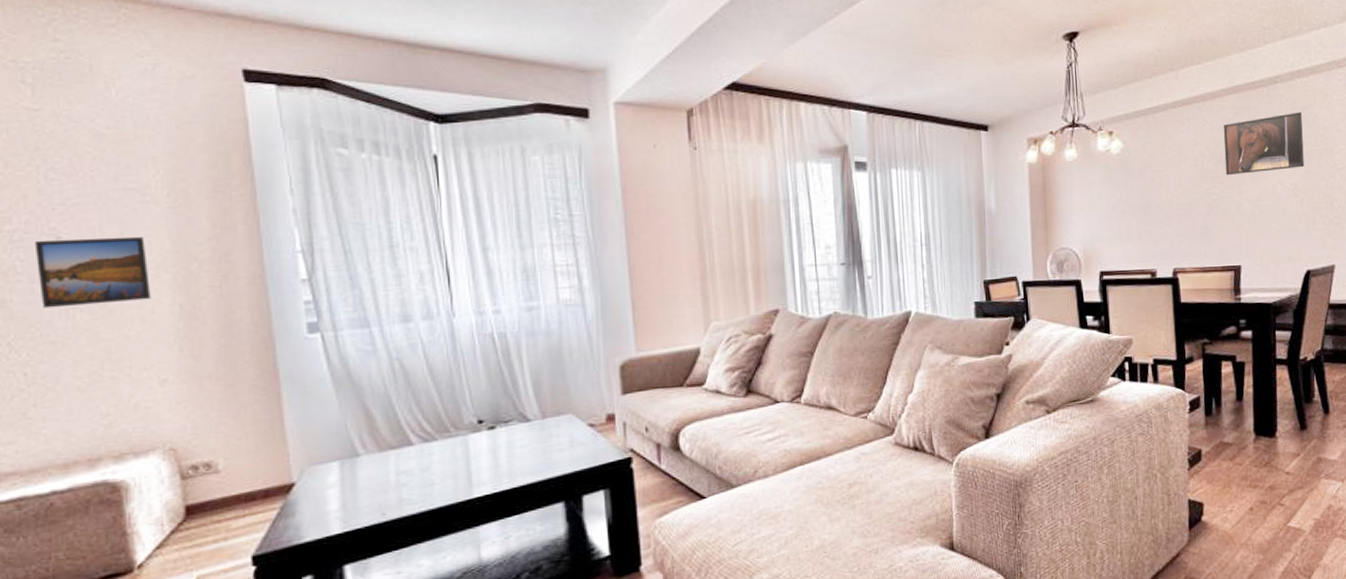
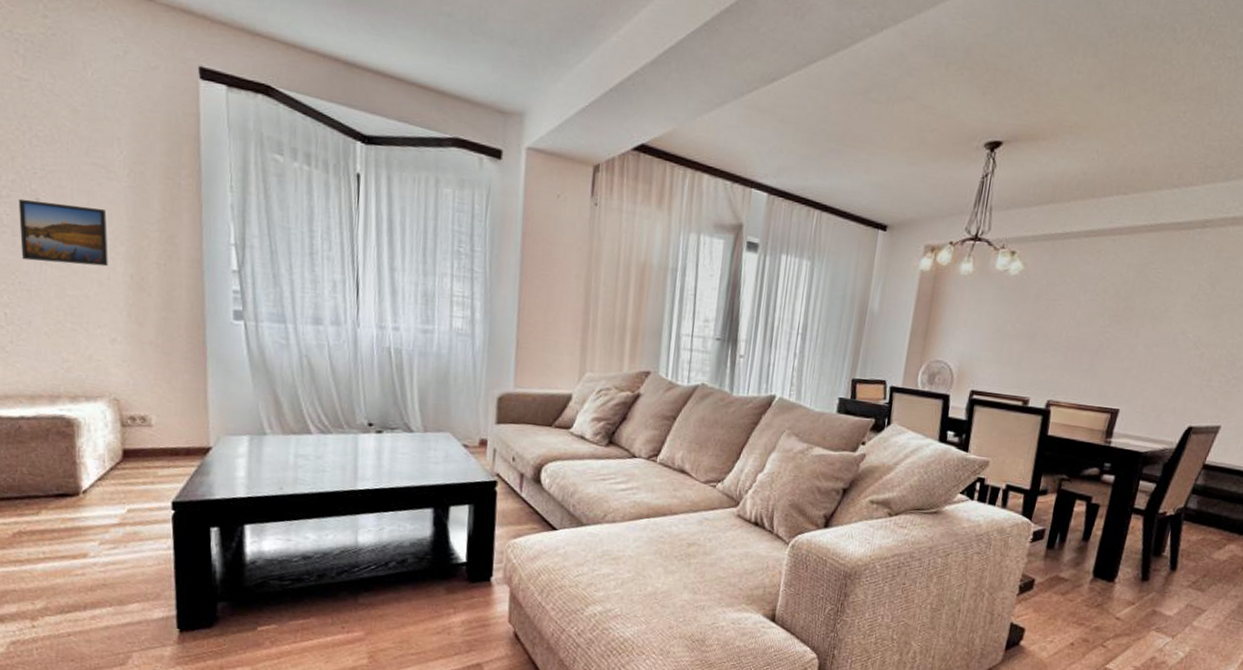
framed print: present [1223,111,1305,176] -> none [1126,261,1226,321]

